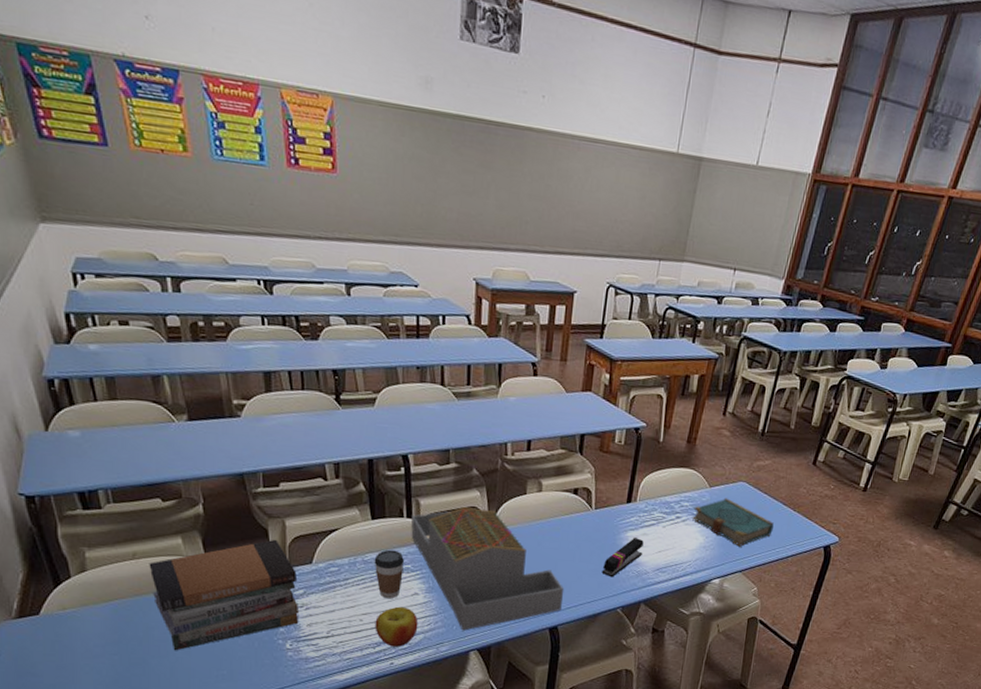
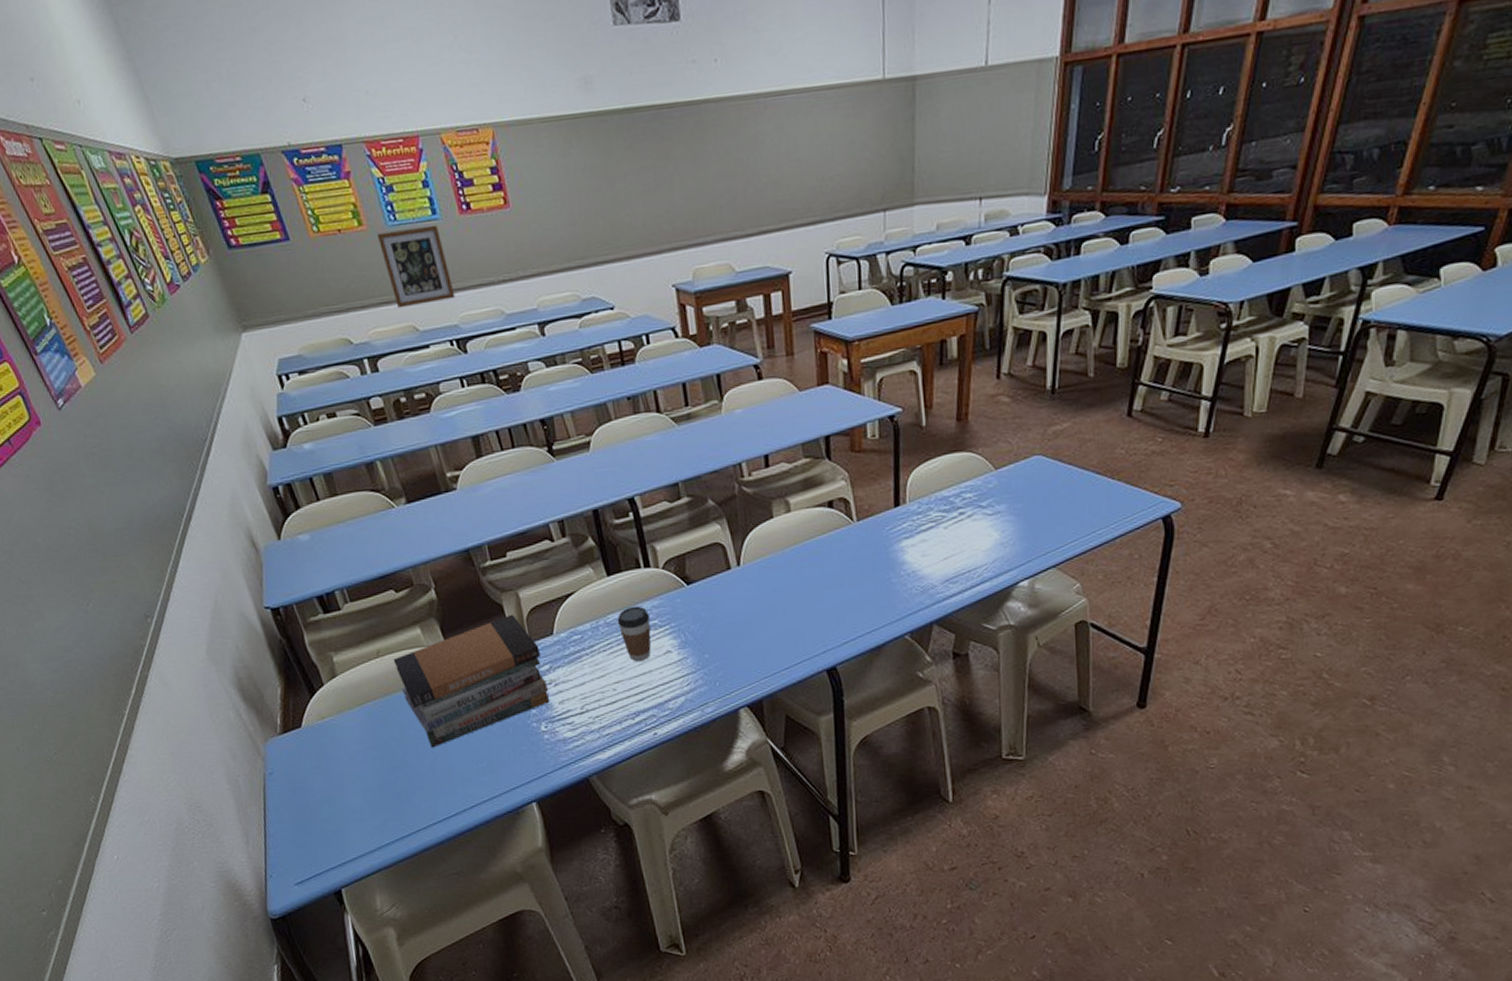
wall art: none [200,163,270,242] -> present [376,224,455,309]
apple: present [375,606,418,647] -> none [629,668,677,715]
architectural model: present [411,507,565,631] -> none [650,543,838,687]
stapler: present [601,538,644,578] -> none [878,546,924,599]
book: present [691,498,774,547] -> none [978,478,1088,536]

